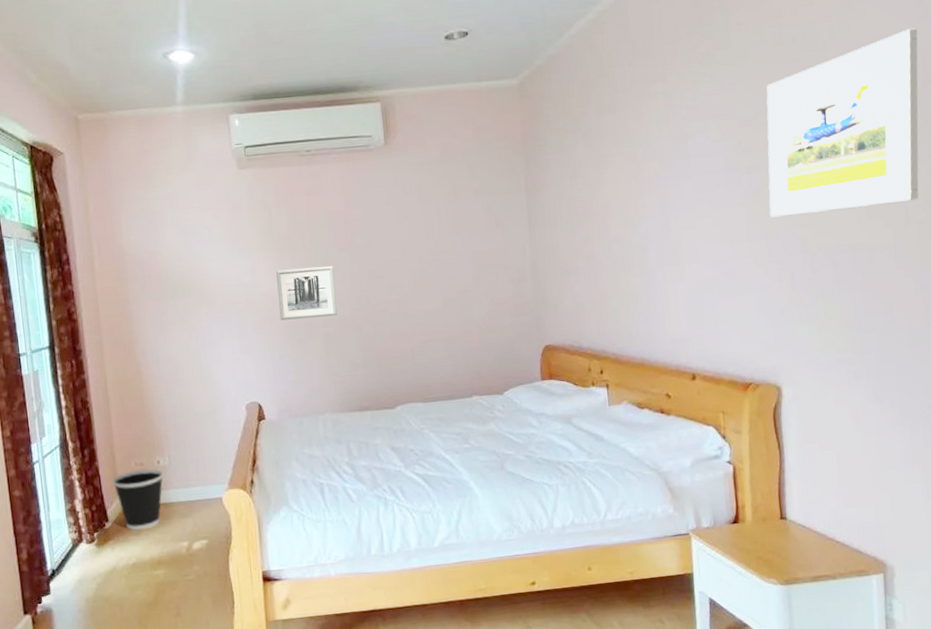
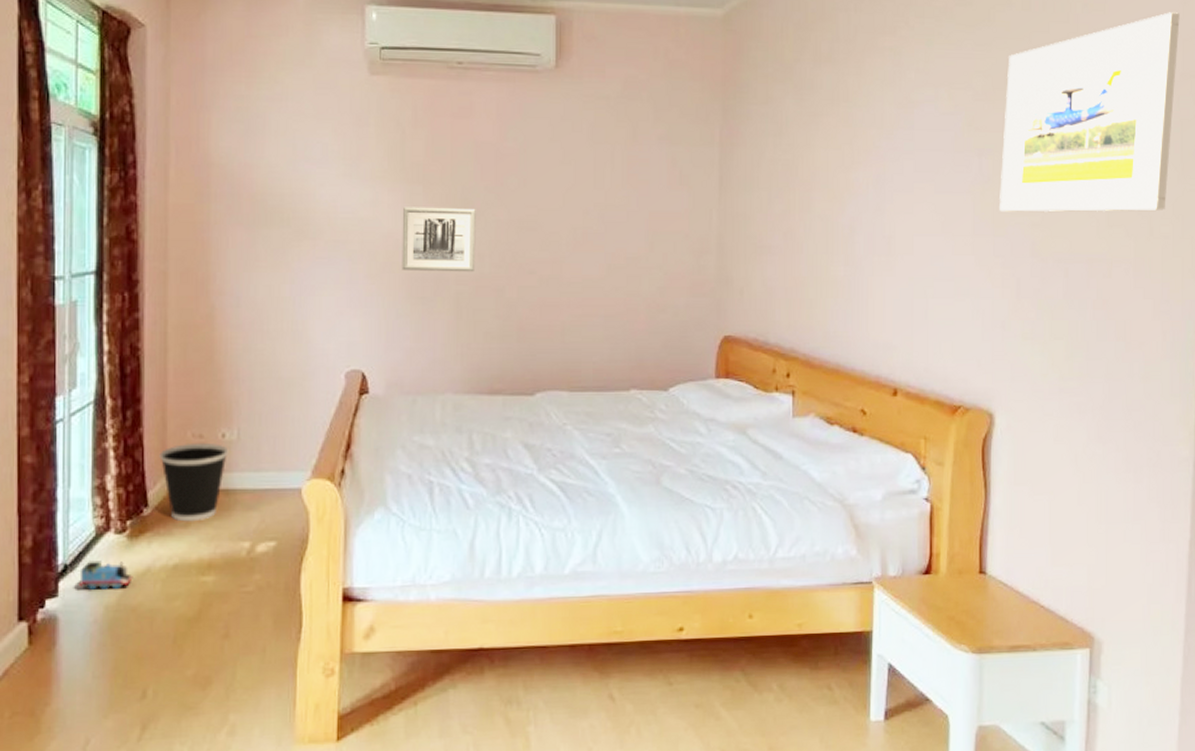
toy train: none [64,564,104,587] -> present [79,560,133,590]

